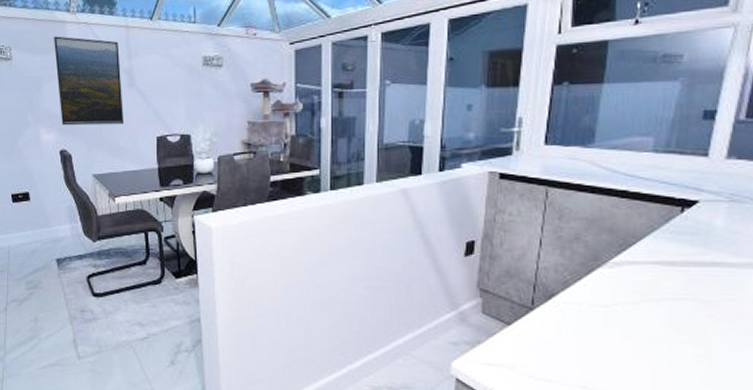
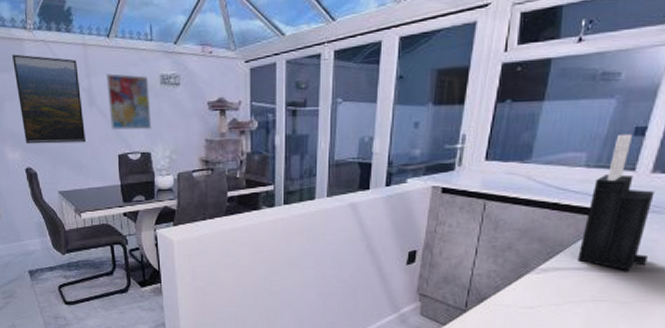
wall art: none [148,55,192,112] -> present [106,73,152,130]
knife block: none [653,117,732,266] -> present [577,133,655,271]

